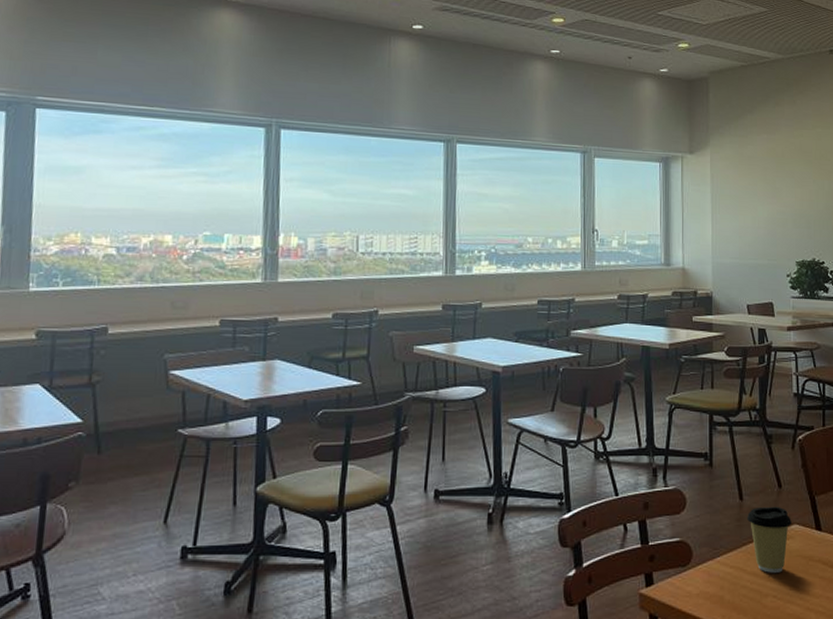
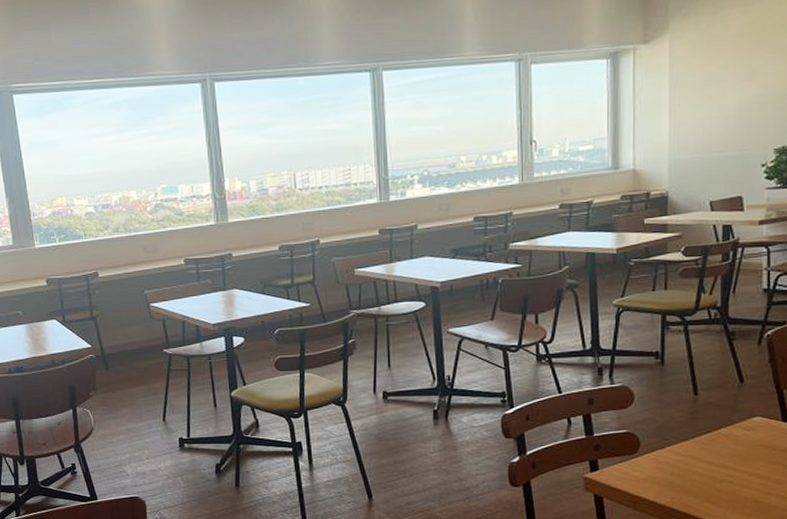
coffee cup: present [747,506,791,573] -> none [702,400,754,461]

